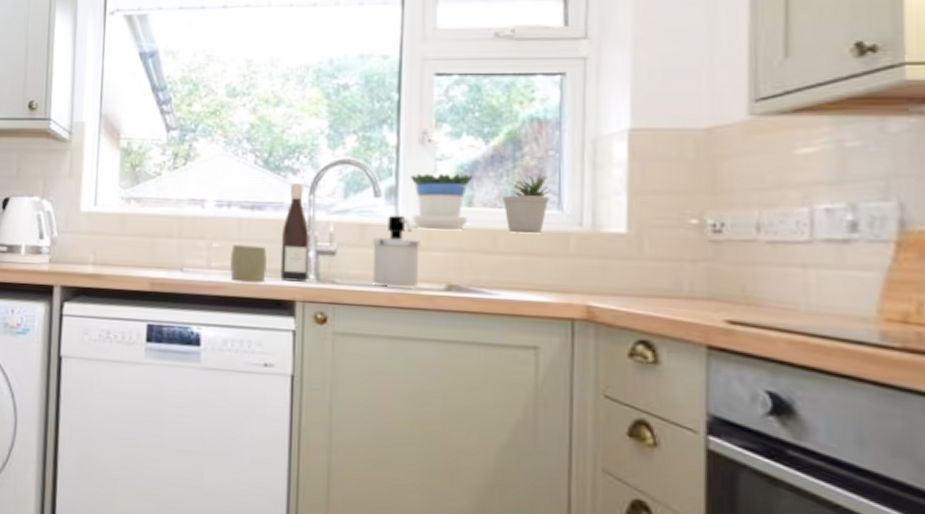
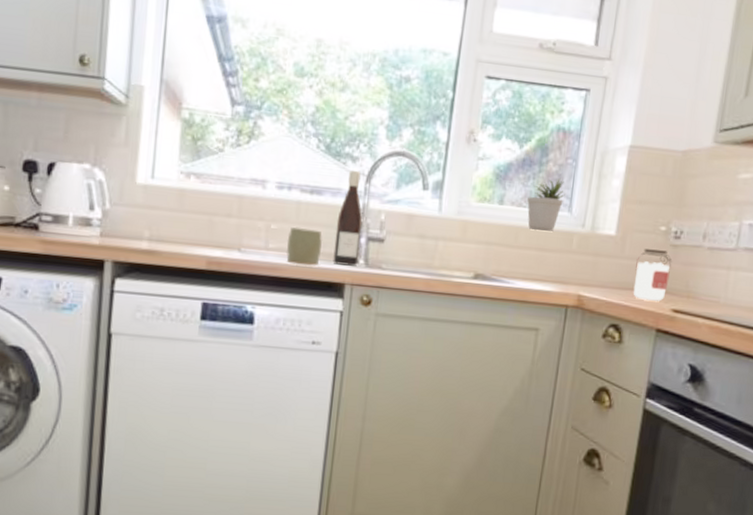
soap dispenser: present [372,215,421,287] -> none [414,207,458,274]
flowerpot: present [411,173,473,230] -> none [452,170,507,225]
jar: none [662,247,715,311] -> present [633,249,672,301]

